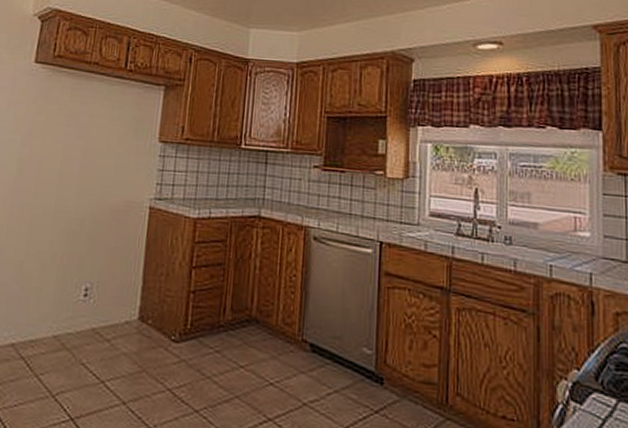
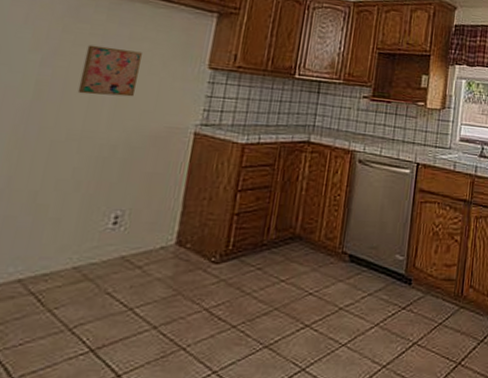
wall art: none [50,124,101,173] -> present [77,45,142,97]

